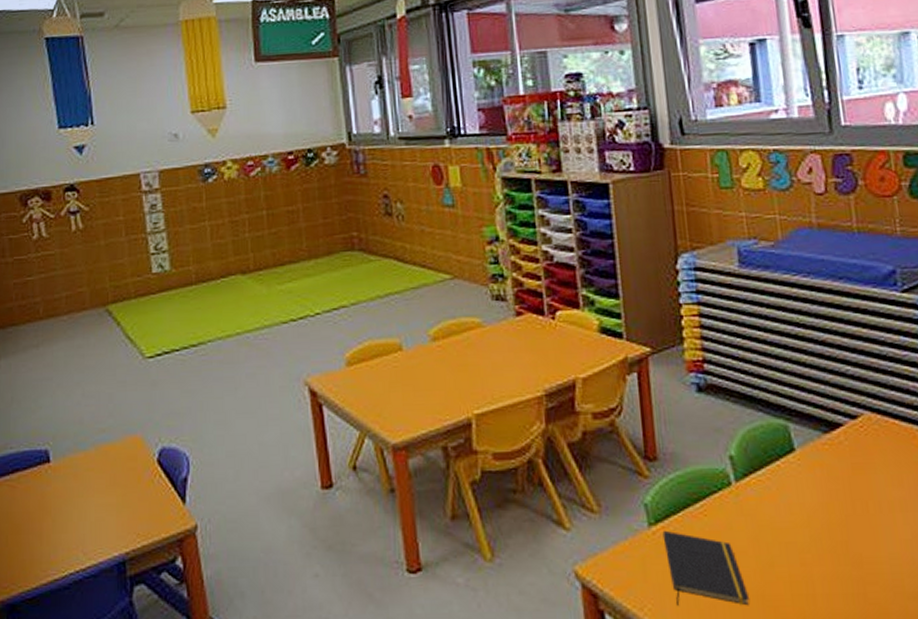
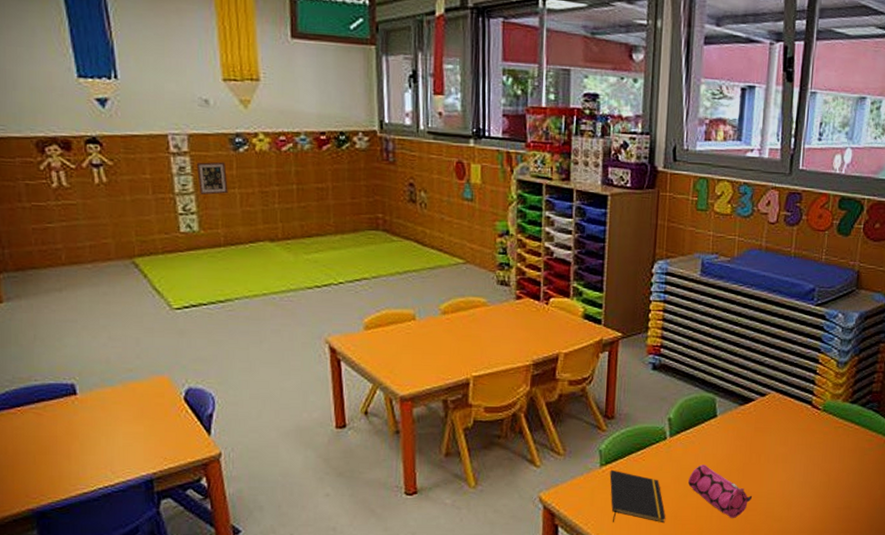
picture frame: none [167,194,198,232] -> present [196,161,228,196]
pencil case: none [771,519,869,596] -> present [688,465,753,518]

